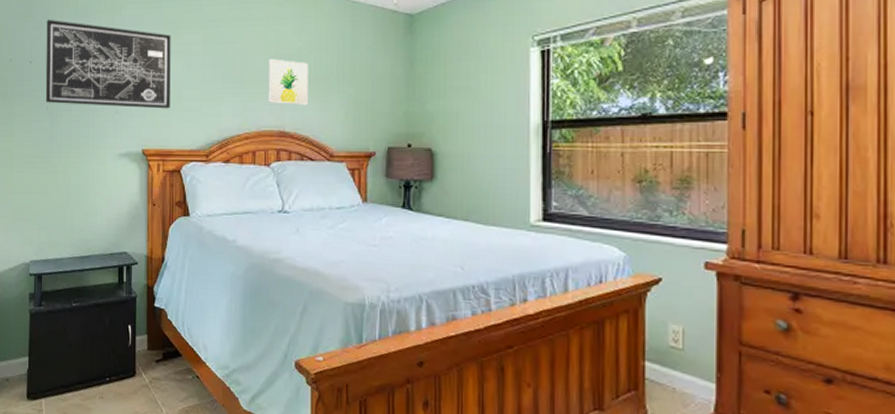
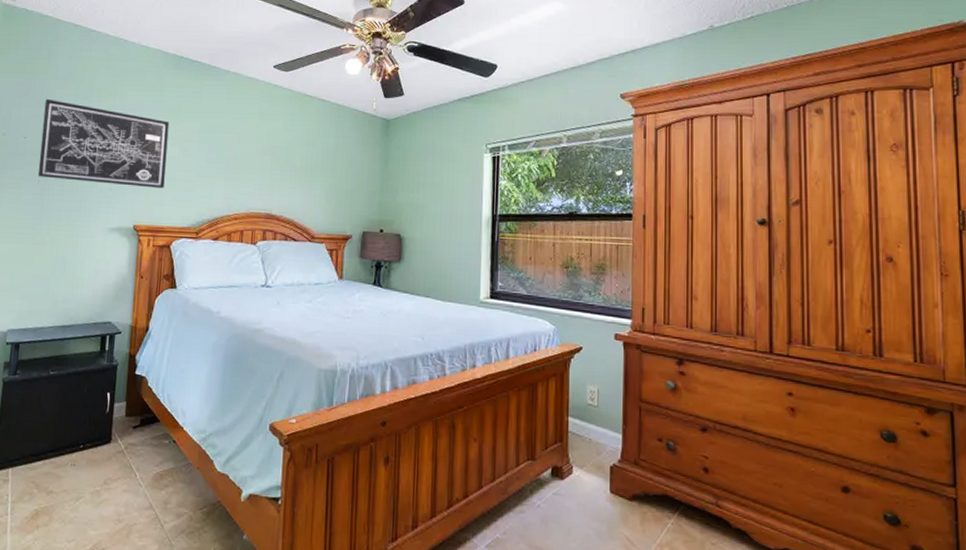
wall art: present [268,58,308,106] -> none [257,149,296,192]

